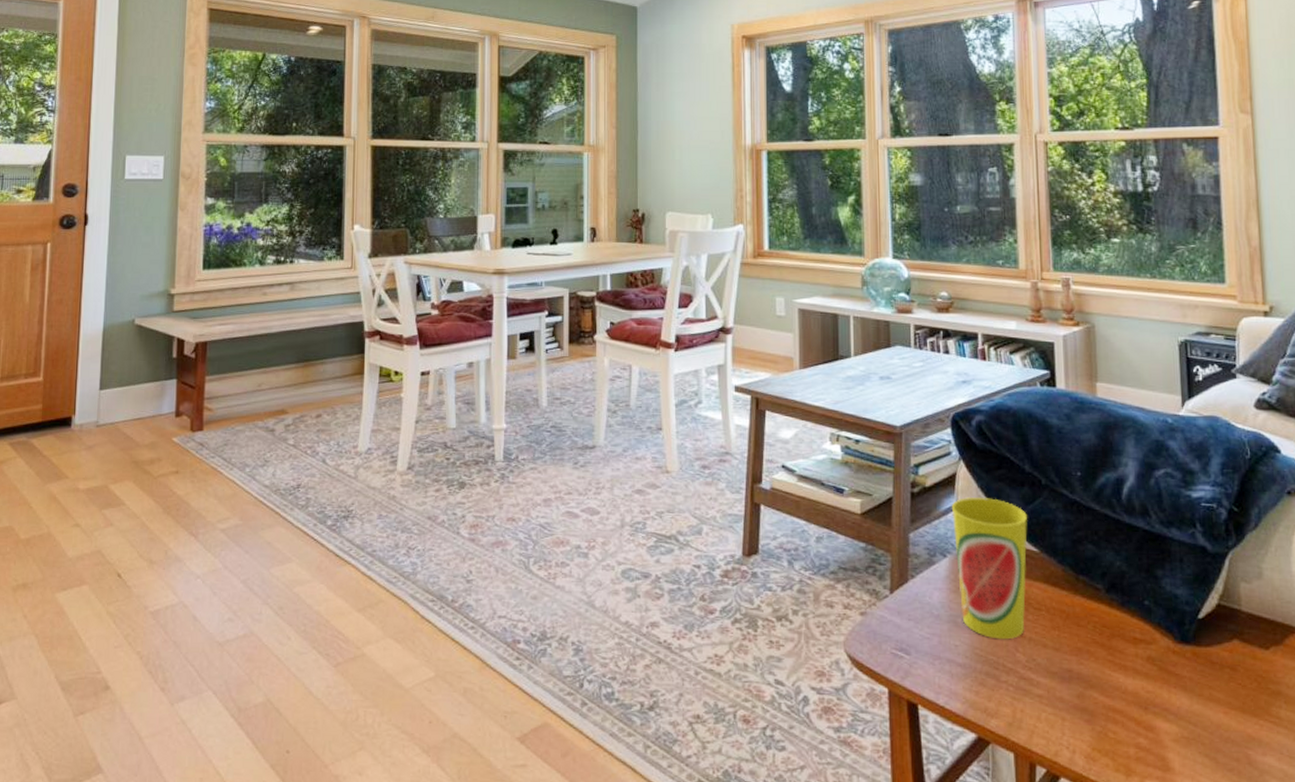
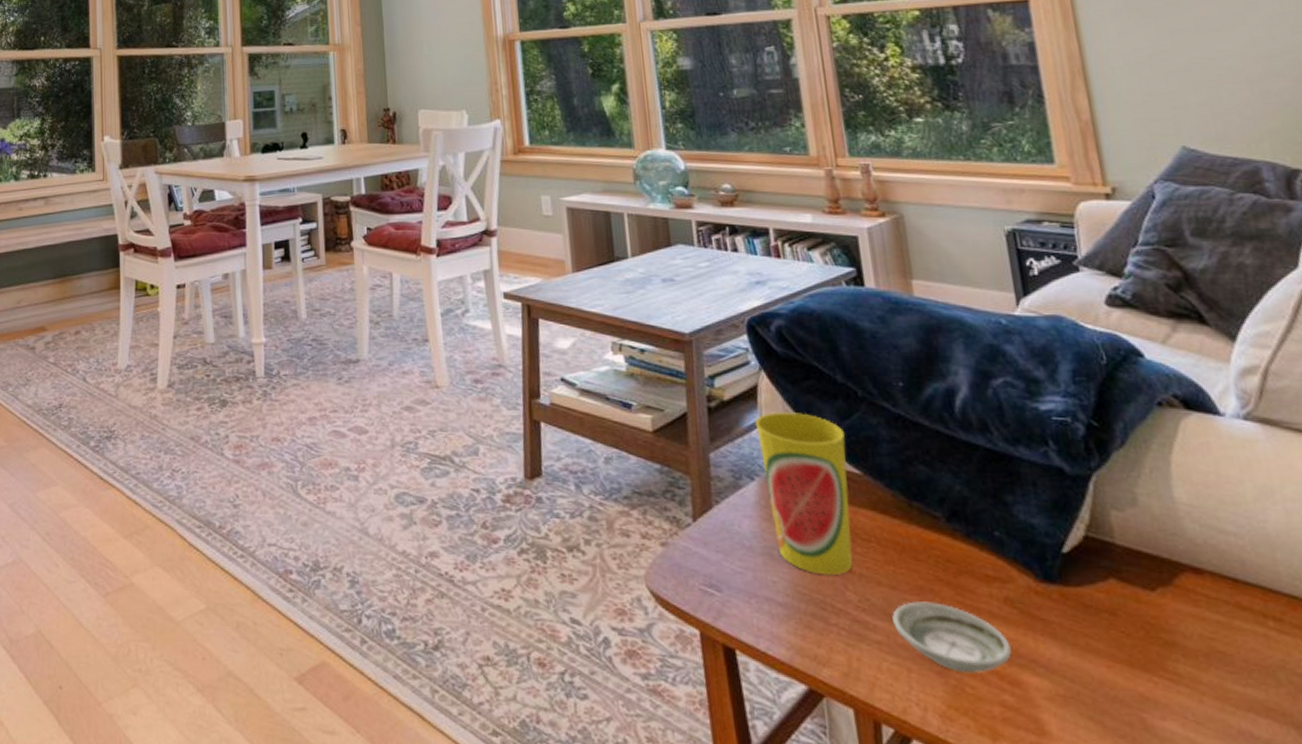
saucer: none [1053,661,1149,721] -> present [892,601,1012,674]

